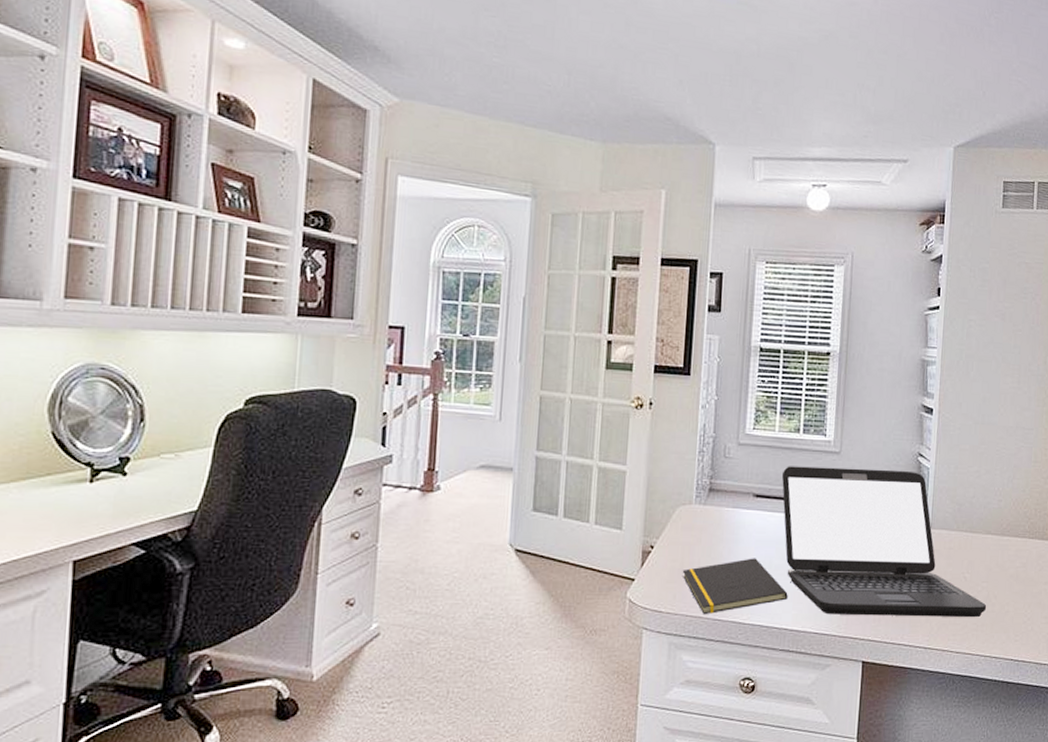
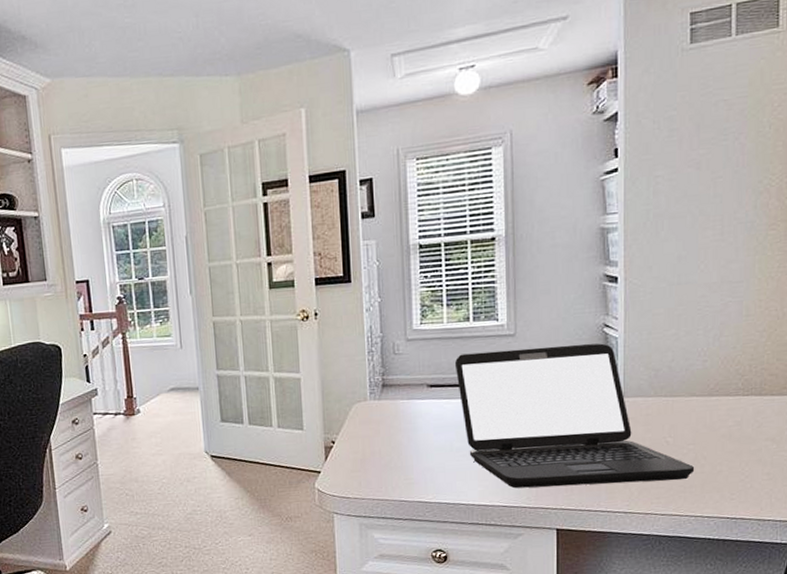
notepad: present [682,558,788,615] -> none [364,443,472,498]

